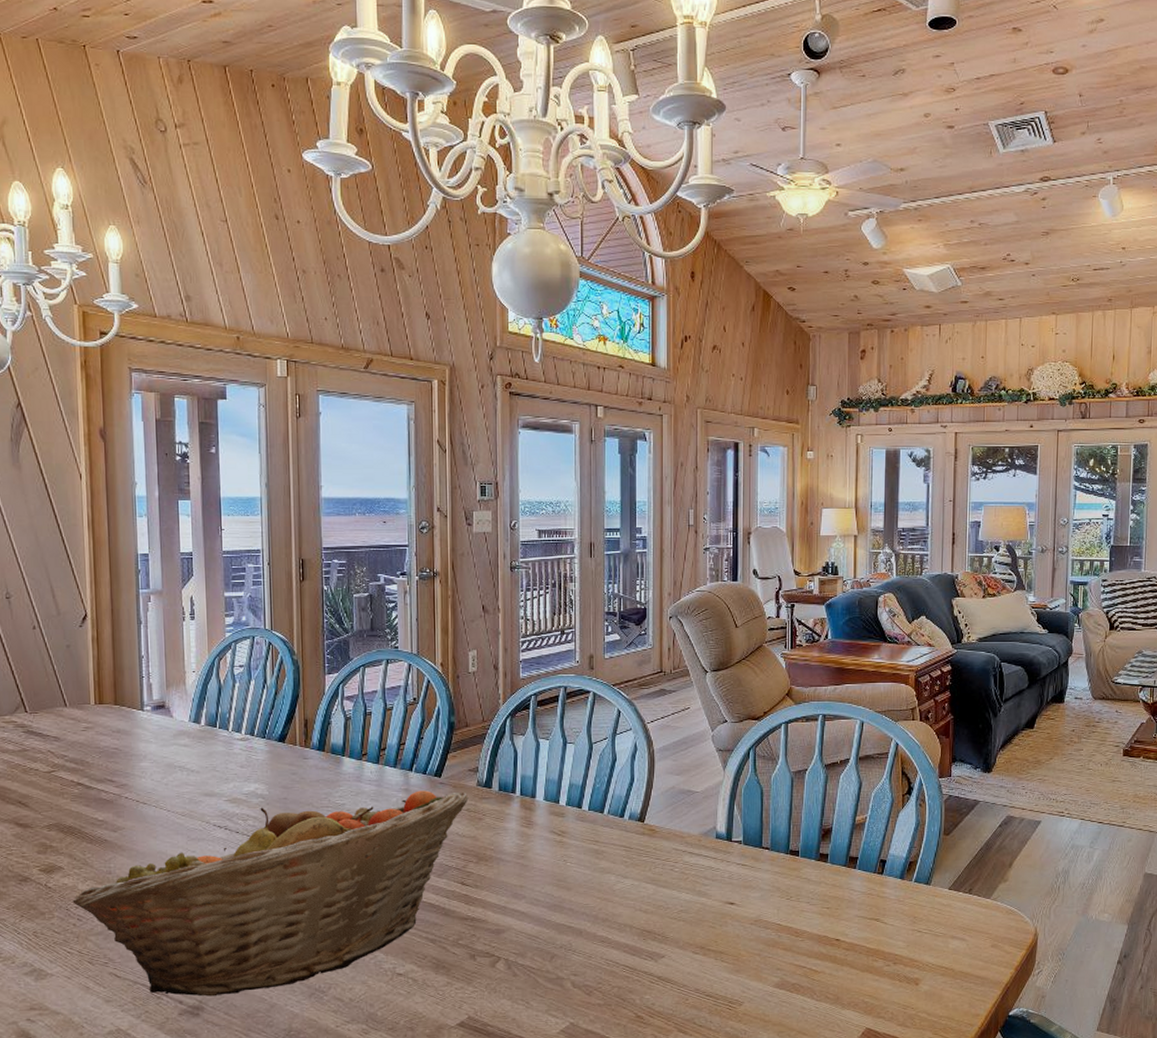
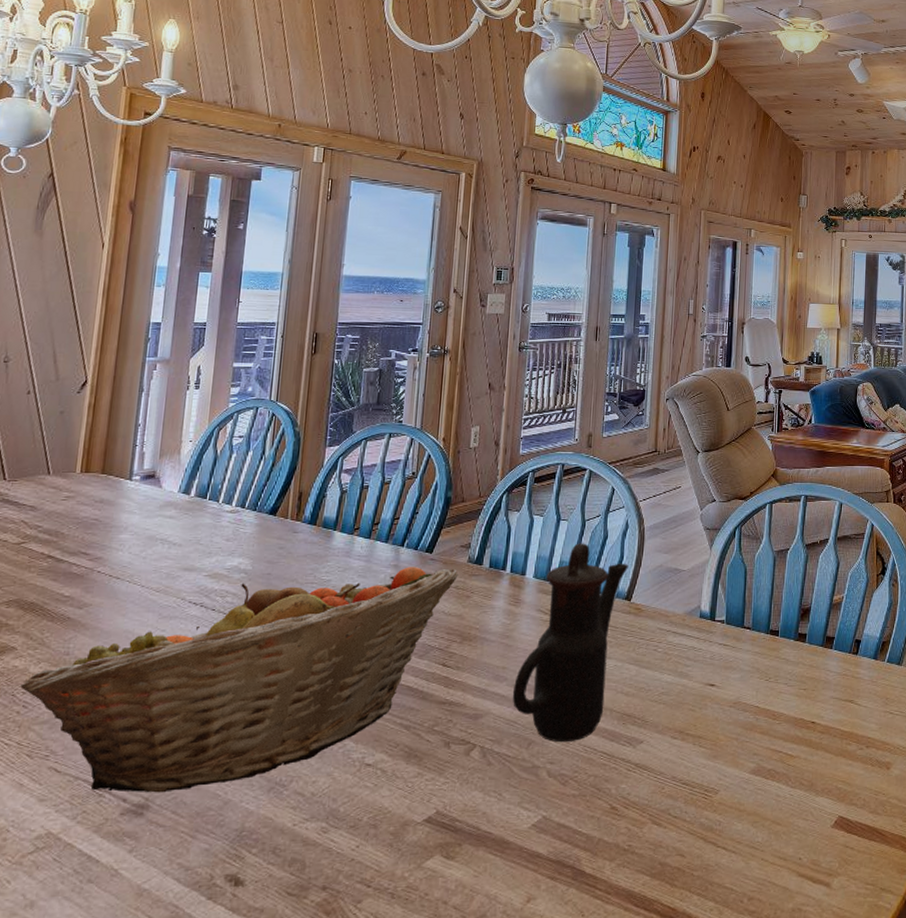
teapot: none [532,766,640,956] -> present [512,543,629,743]

